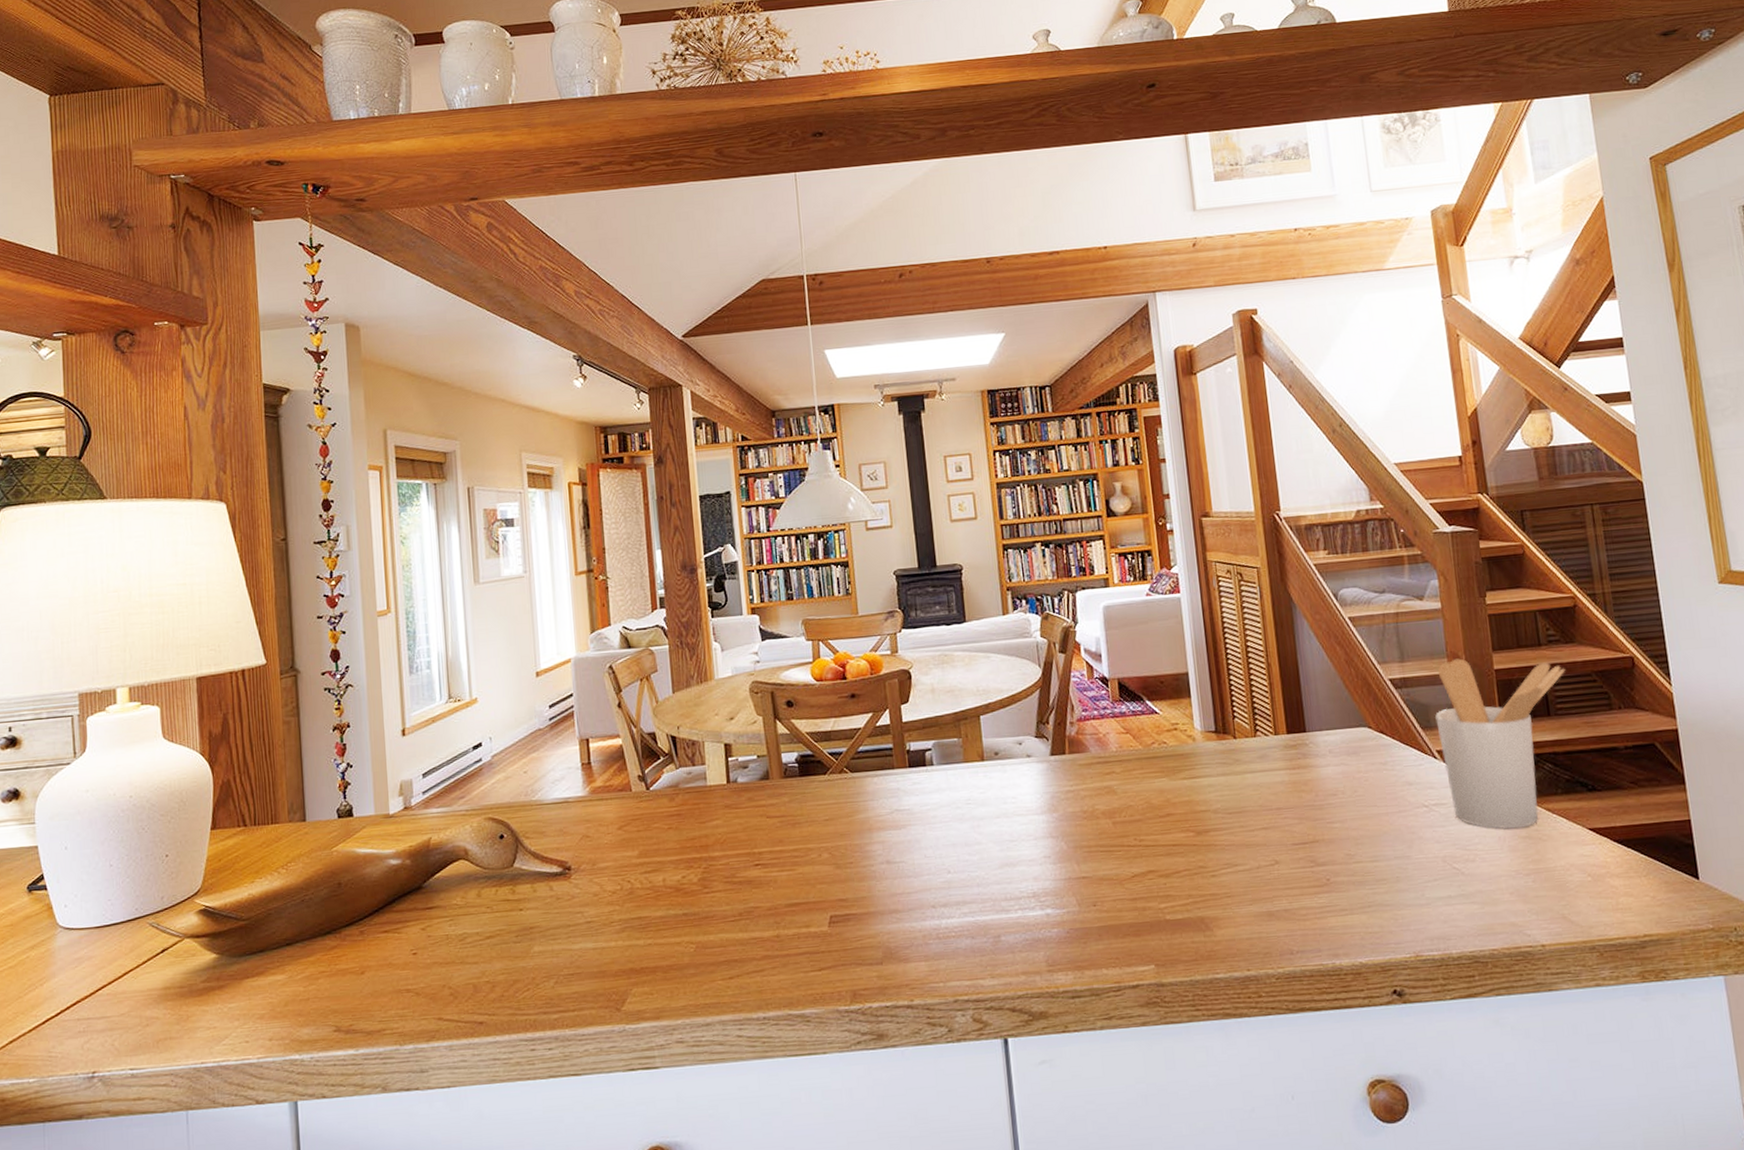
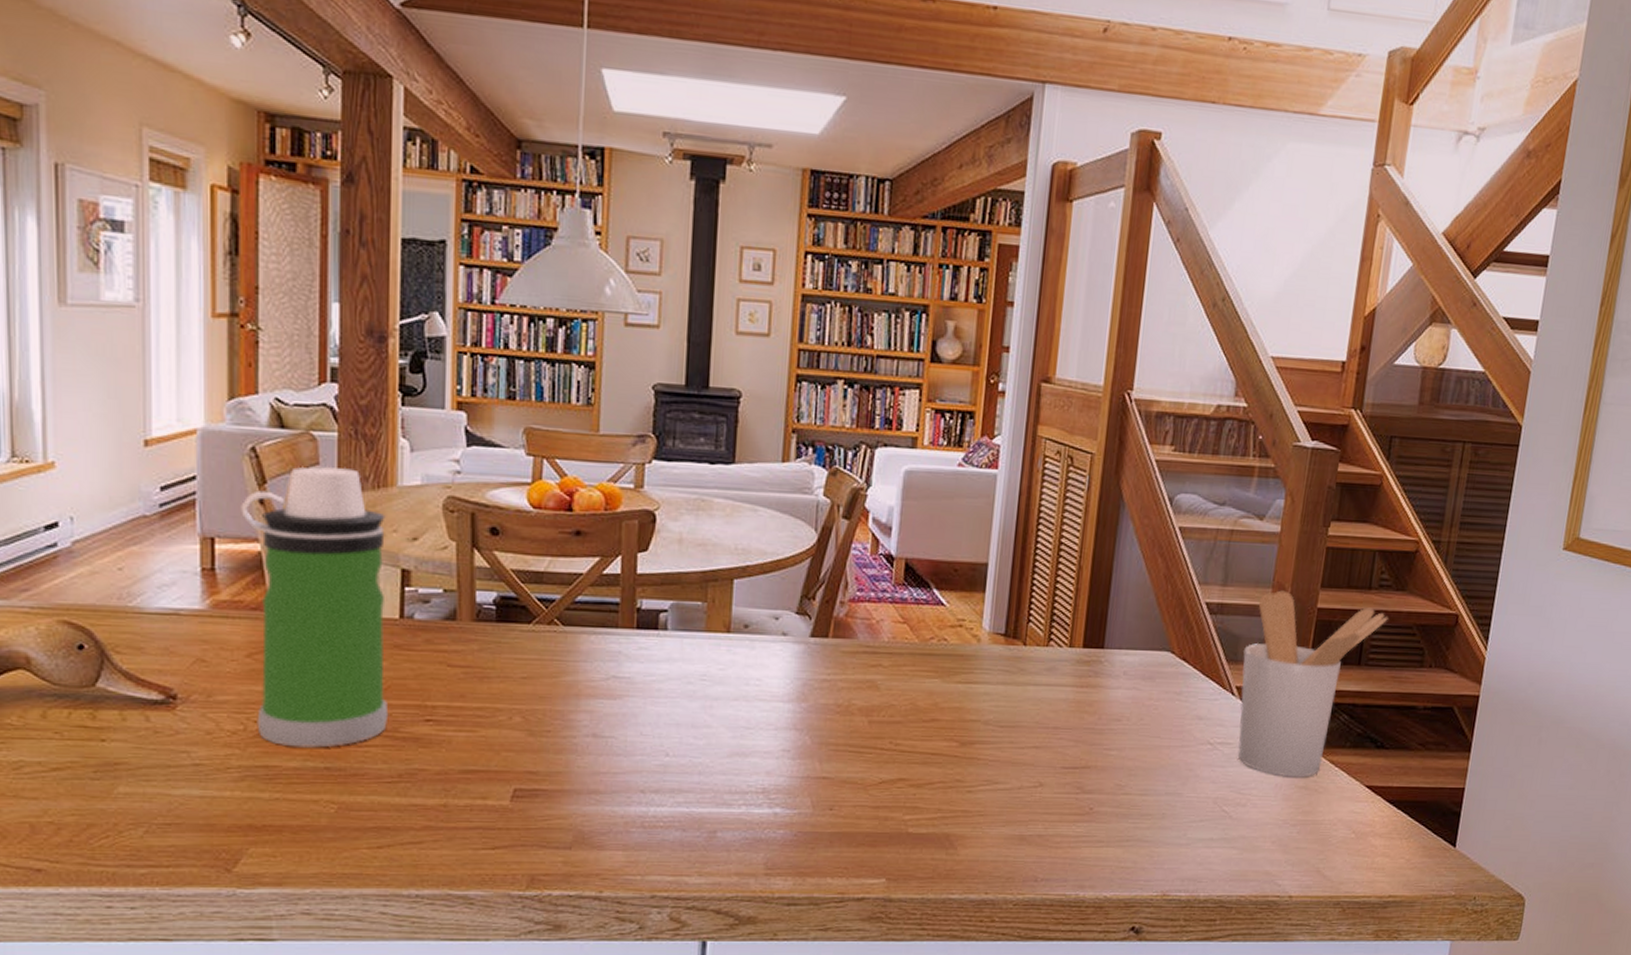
water bottle: none [605,671,727,899] -> present [241,466,389,748]

